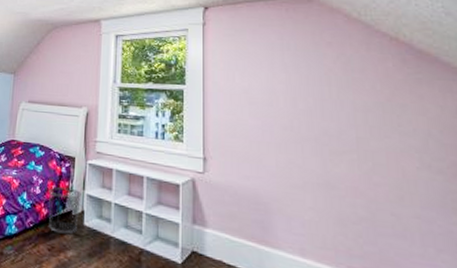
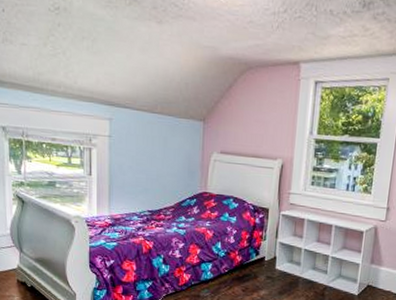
waste bin: present [48,187,81,234] -> none [242,236,274,277]

